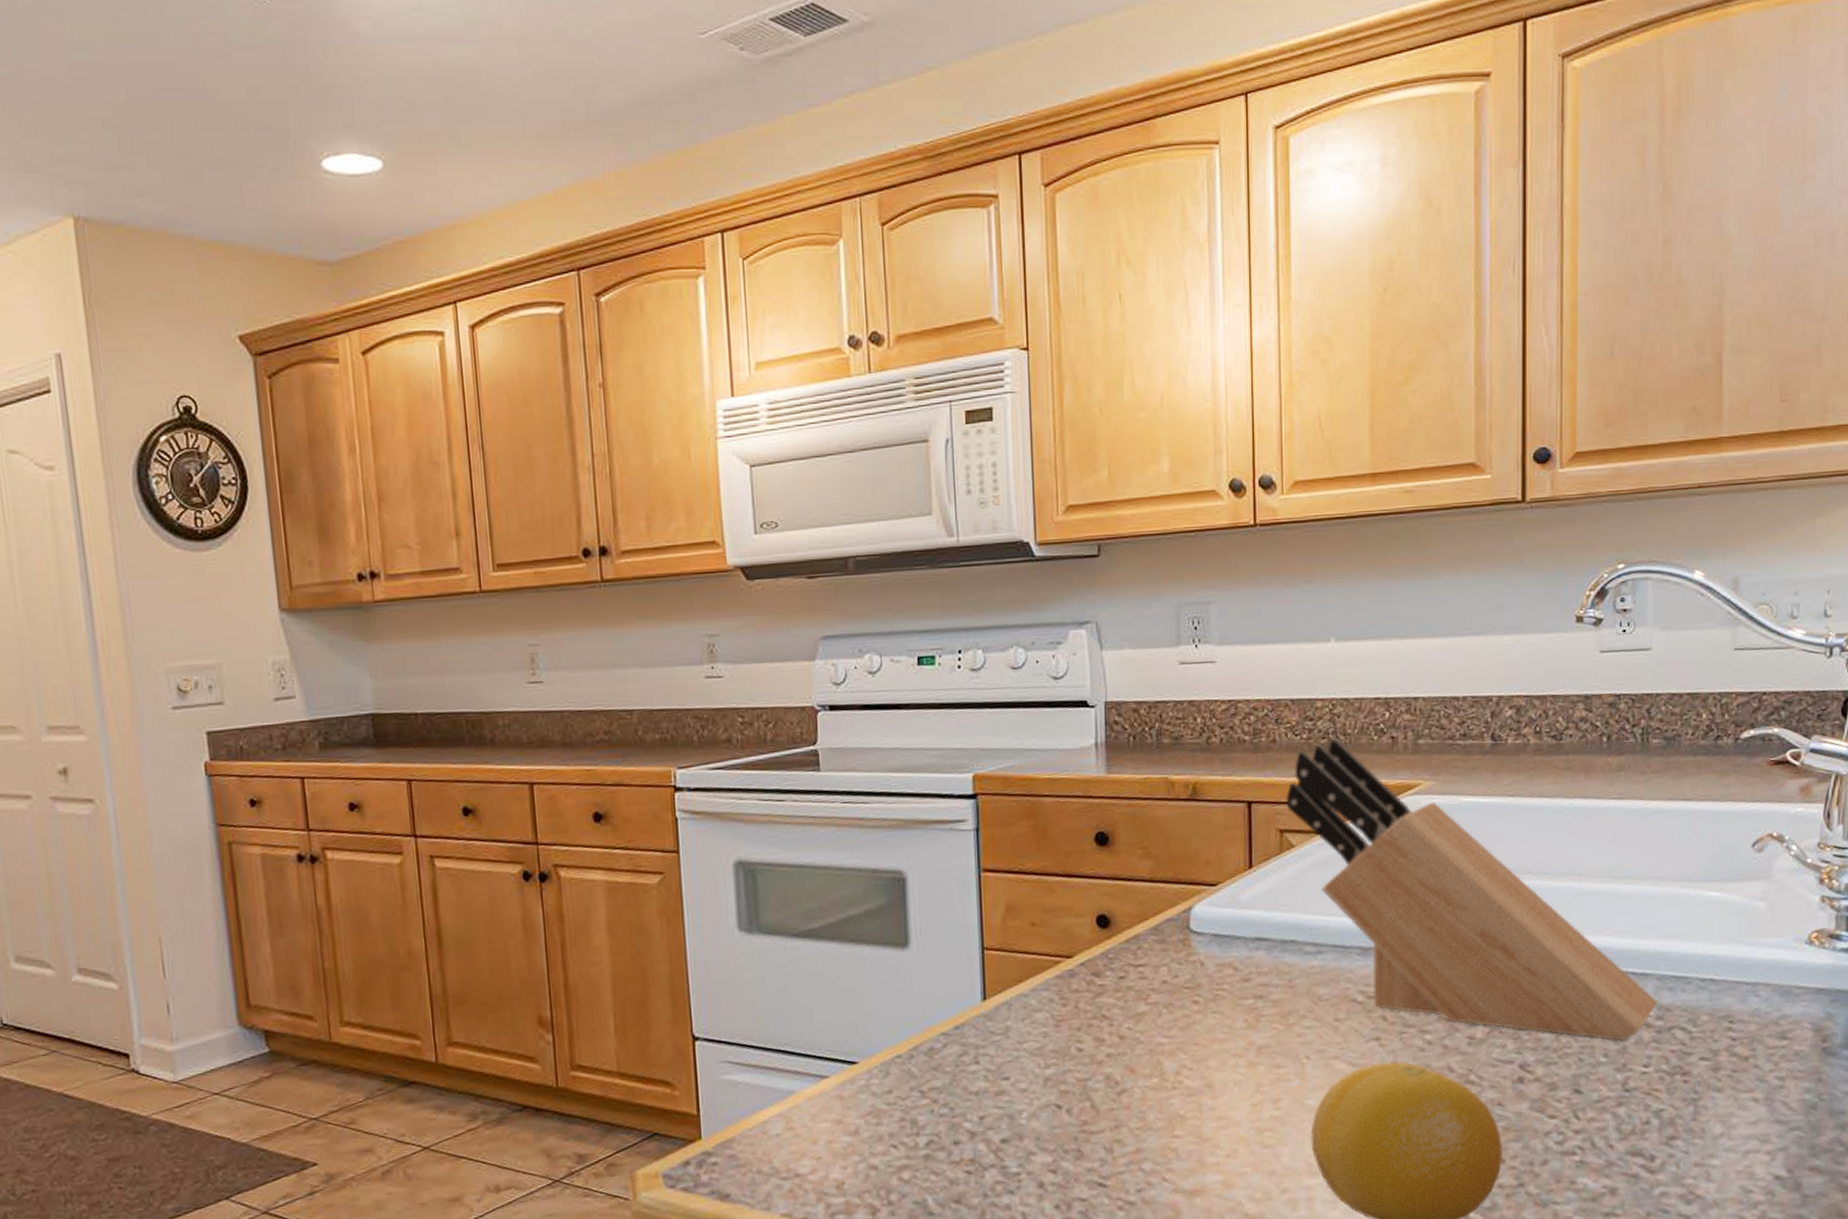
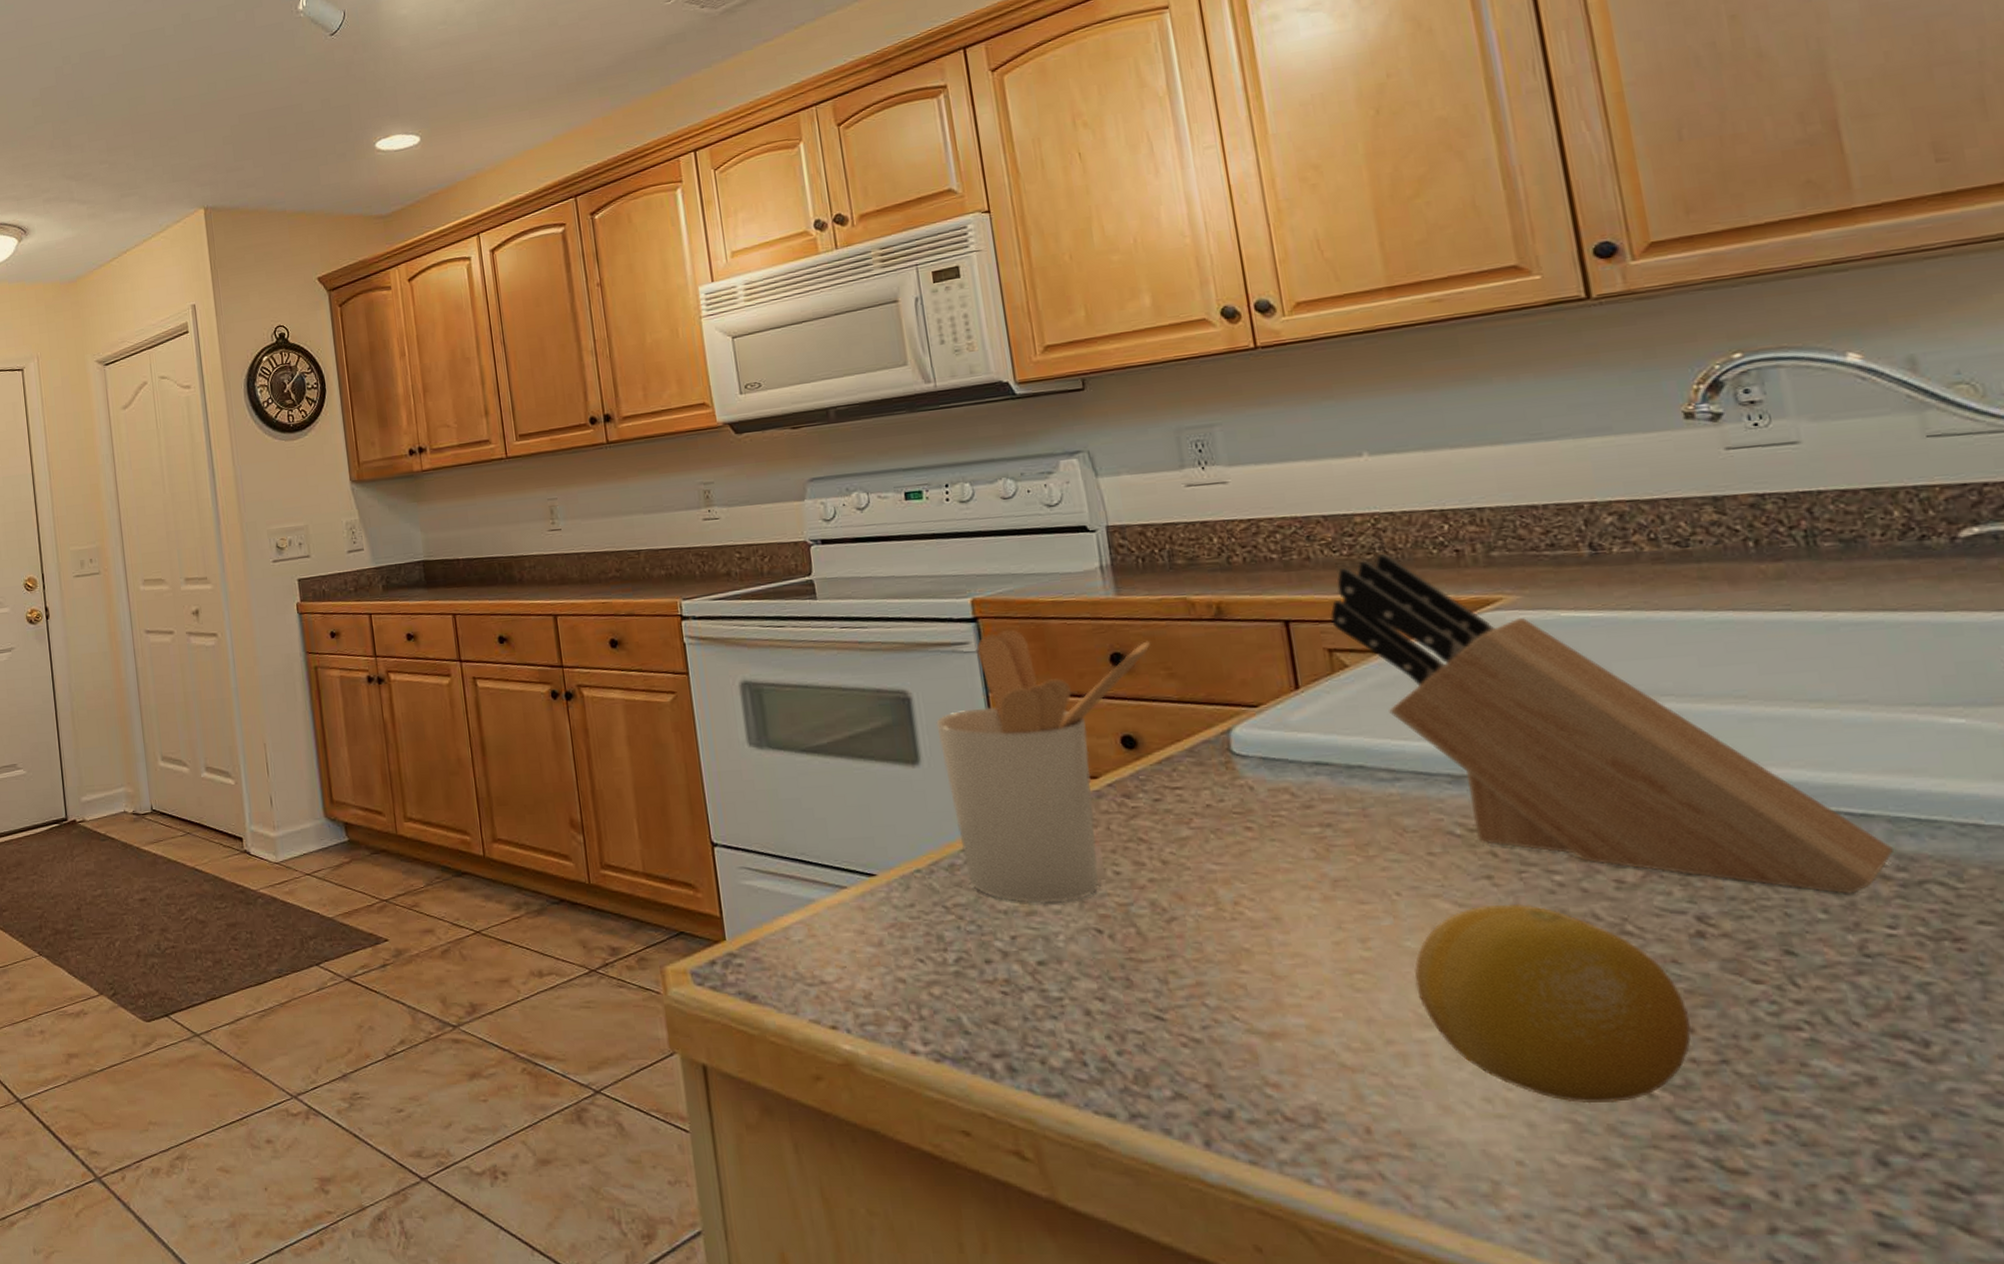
utensil holder: none [928,806,1133,1083] -> present [936,629,1151,903]

